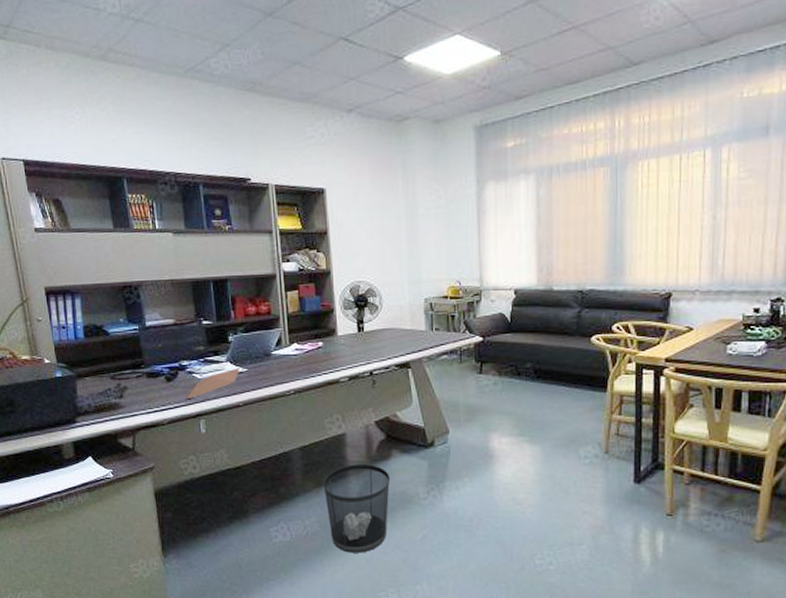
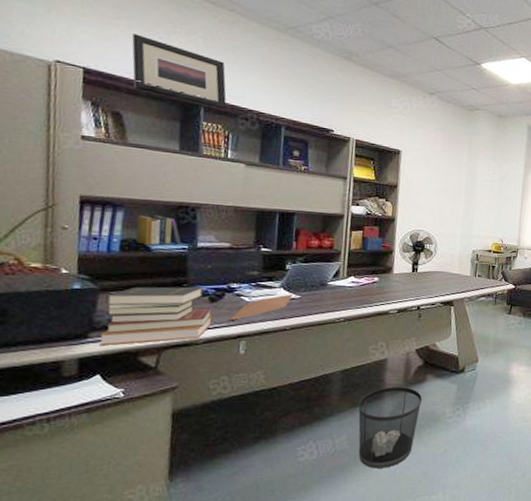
picture frame: none [54,114,146,177] -> present [132,33,227,109]
books: none [84,367,172,430] -> present [99,286,213,346]
books: none [92,298,132,329] -> present [136,215,181,246]

